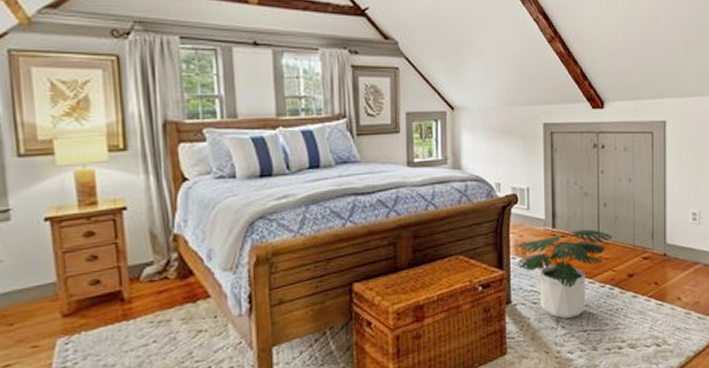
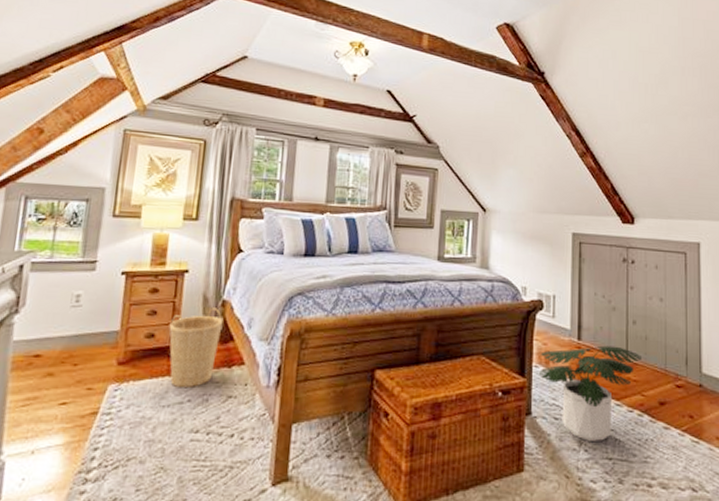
basket: none [115,243,179,331] -> present [169,308,223,389]

